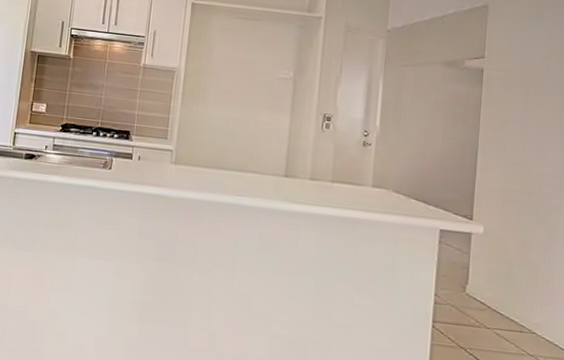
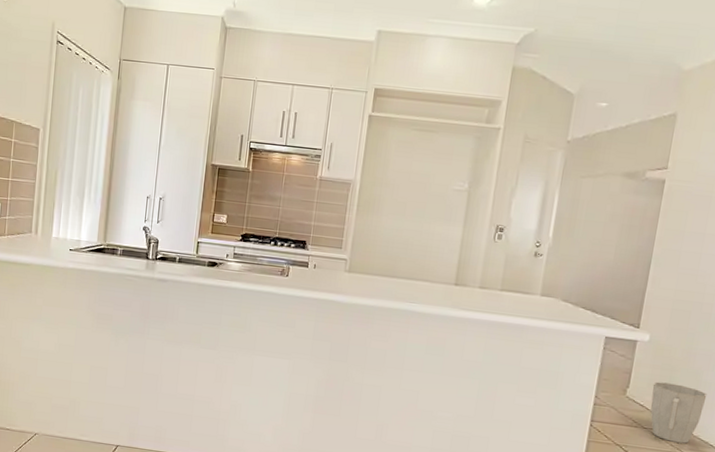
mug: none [491,277,546,344] -> present [650,381,707,444]

